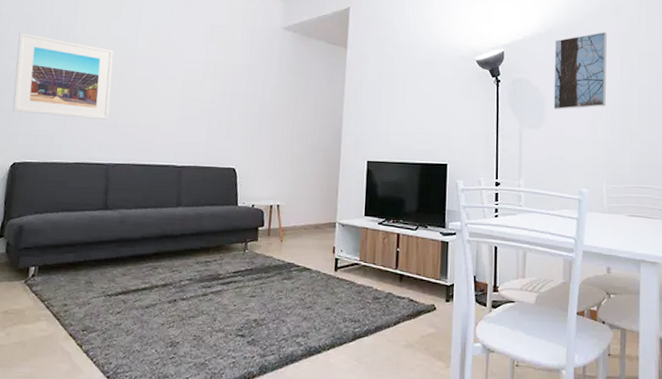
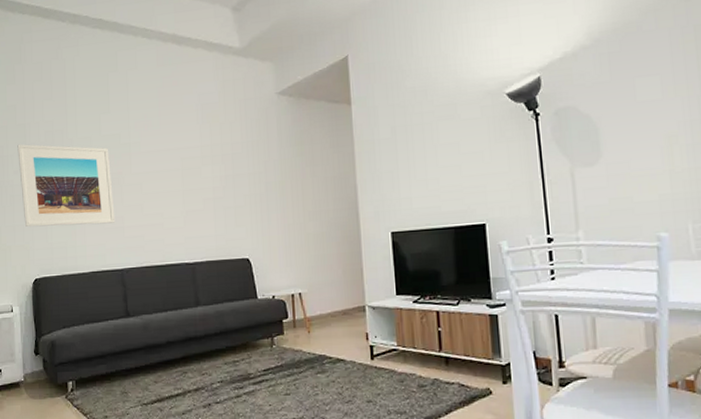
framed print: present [553,32,607,110] -> none [606,28,683,139]

